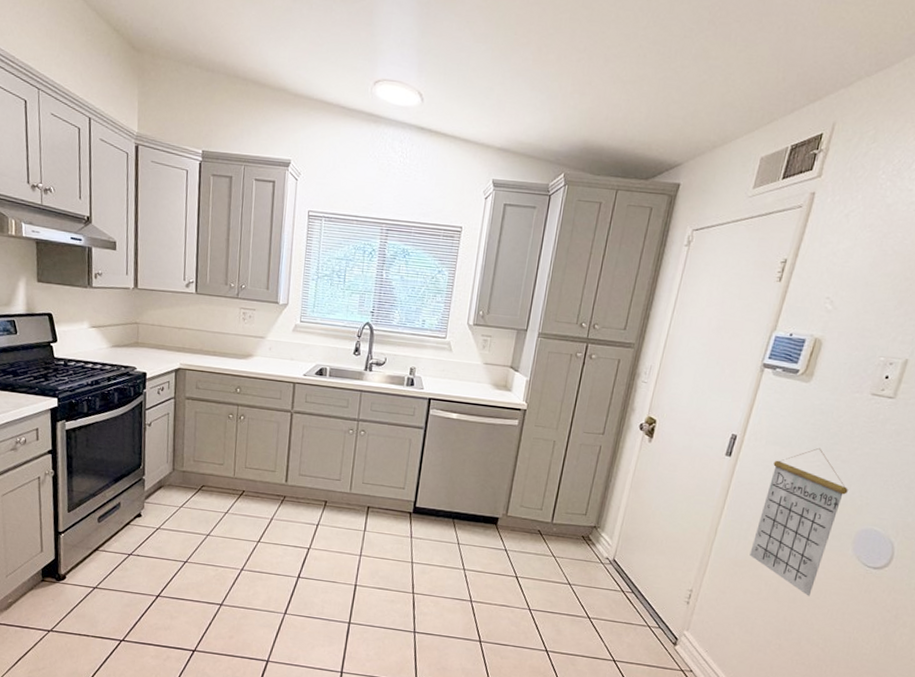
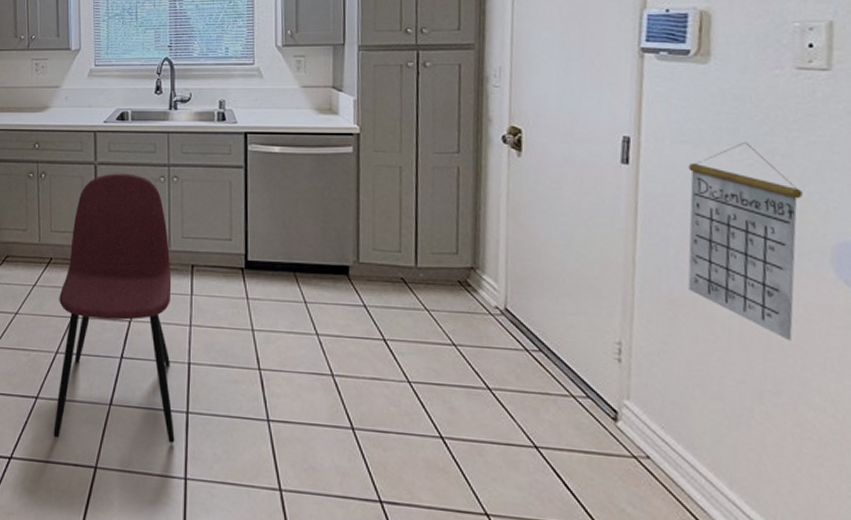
dining chair: none [233,422,351,645] -> present [53,173,175,443]

